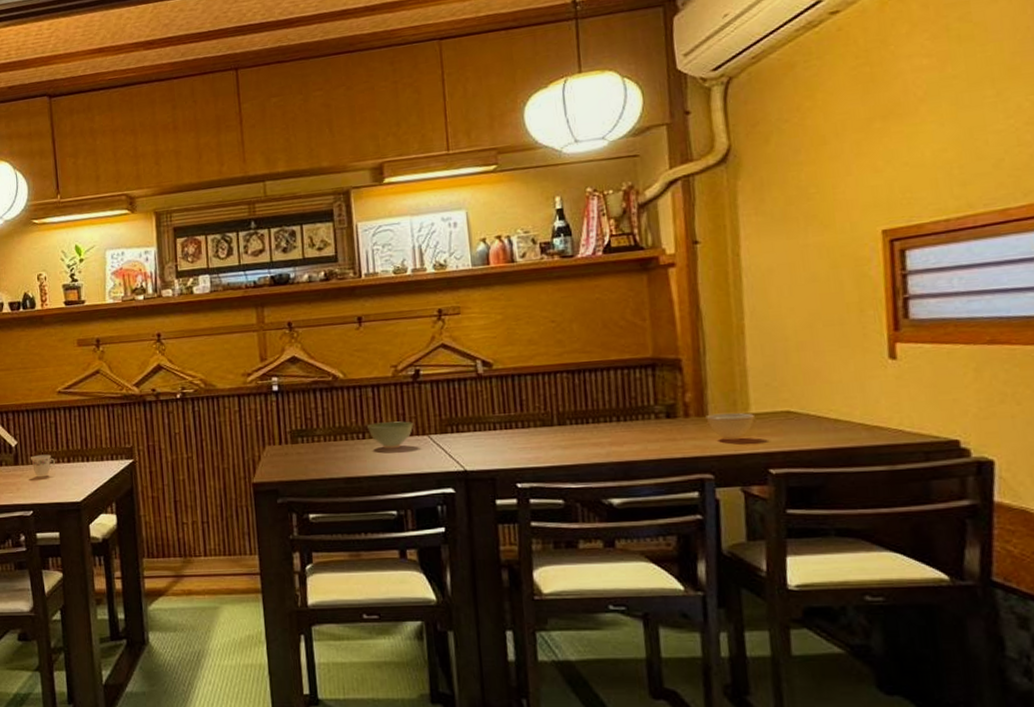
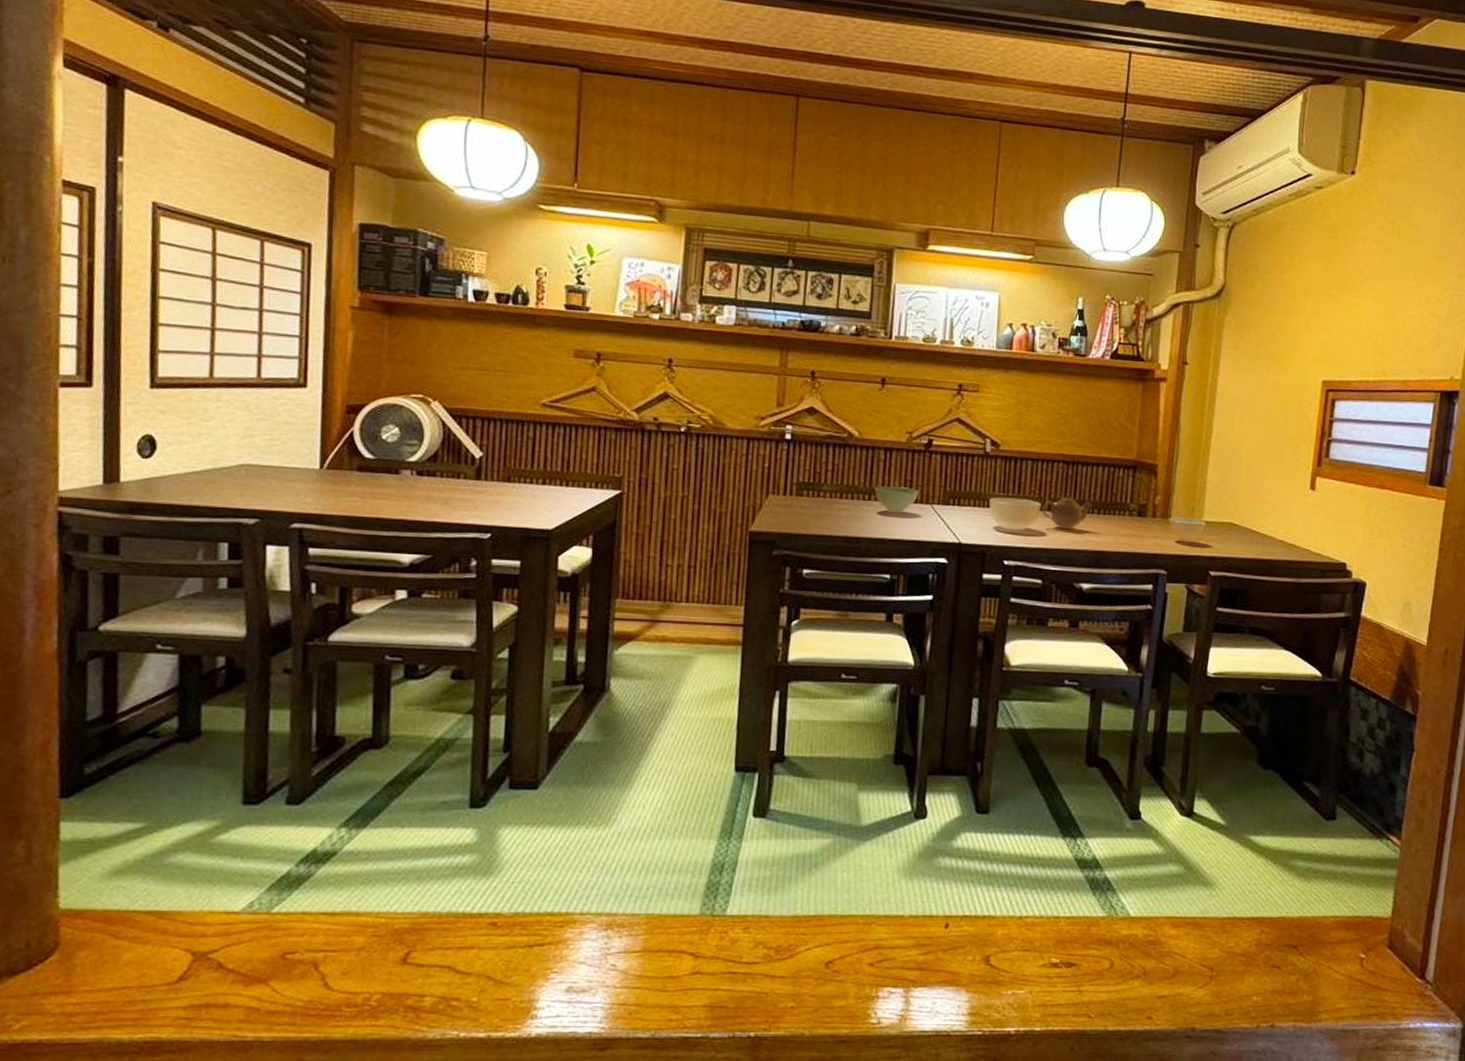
teacup: present [30,454,56,477] -> none [496,471,528,498]
bowl: none [489,416,550,451] -> present [989,497,1041,531]
teapot: none [550,404,610,444] -> present [1042,493,1093,530]

